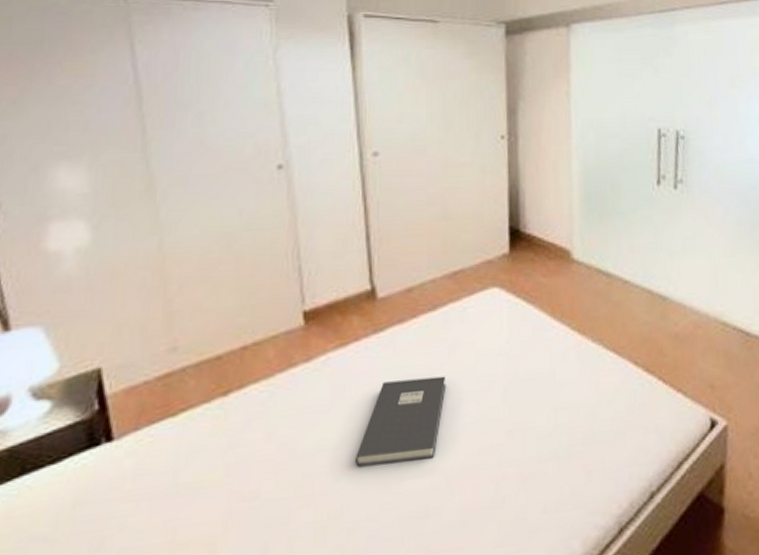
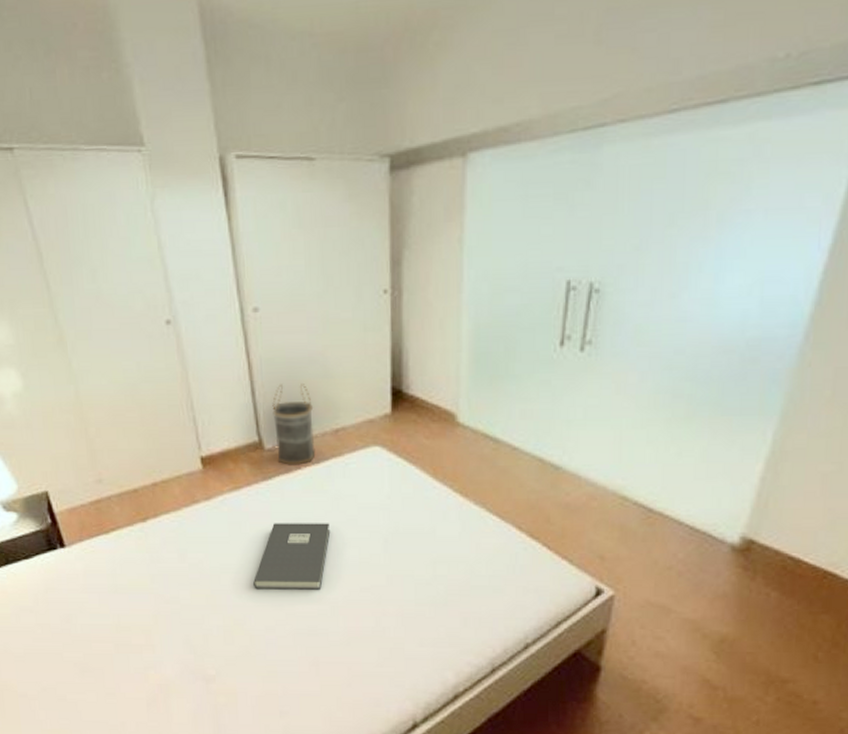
basket: none [388,226,432,314] -> present [272,384,316,465]

